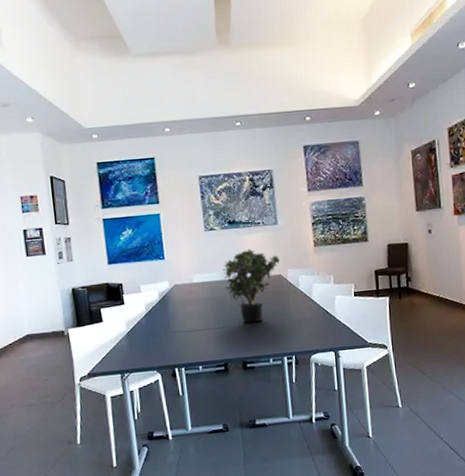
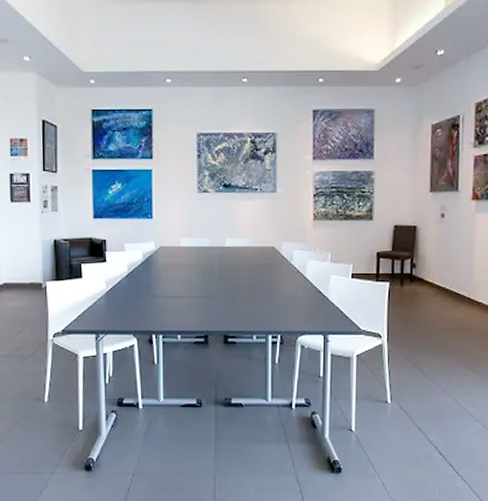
potted plant: present [222,248,280,323] -> none [212,216,274,295]

